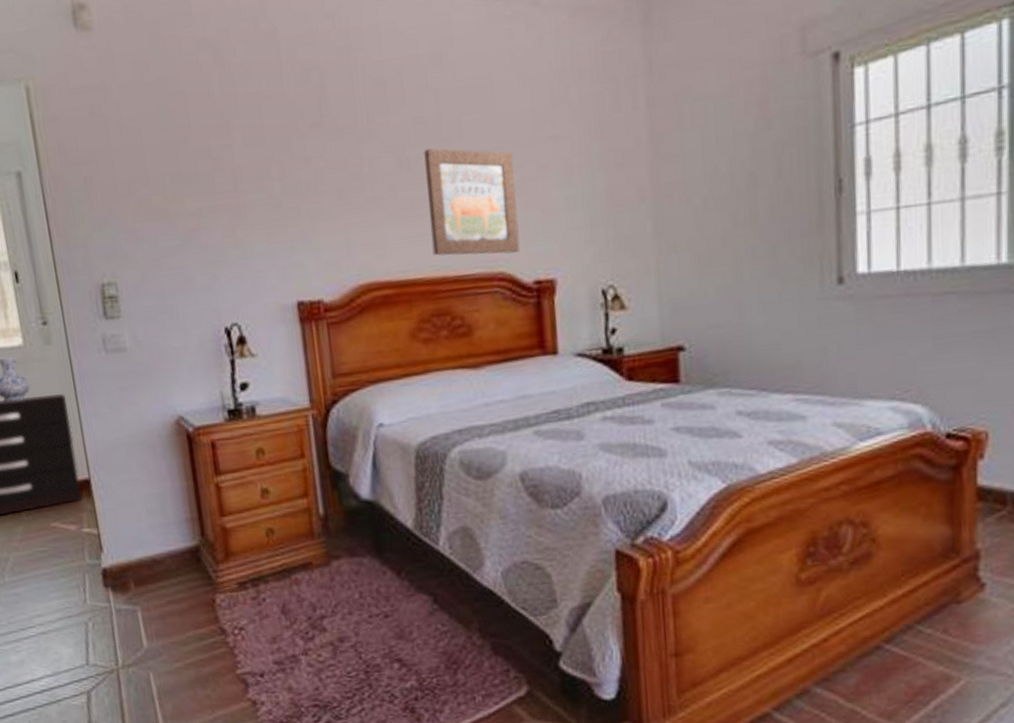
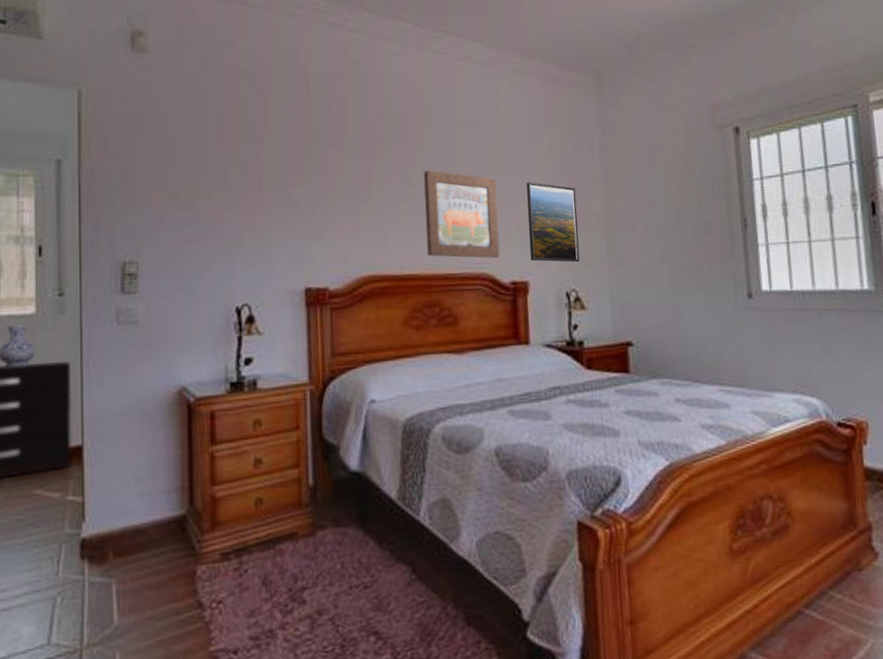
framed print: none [551,152,619,254] -> present [526,182,580,263]

